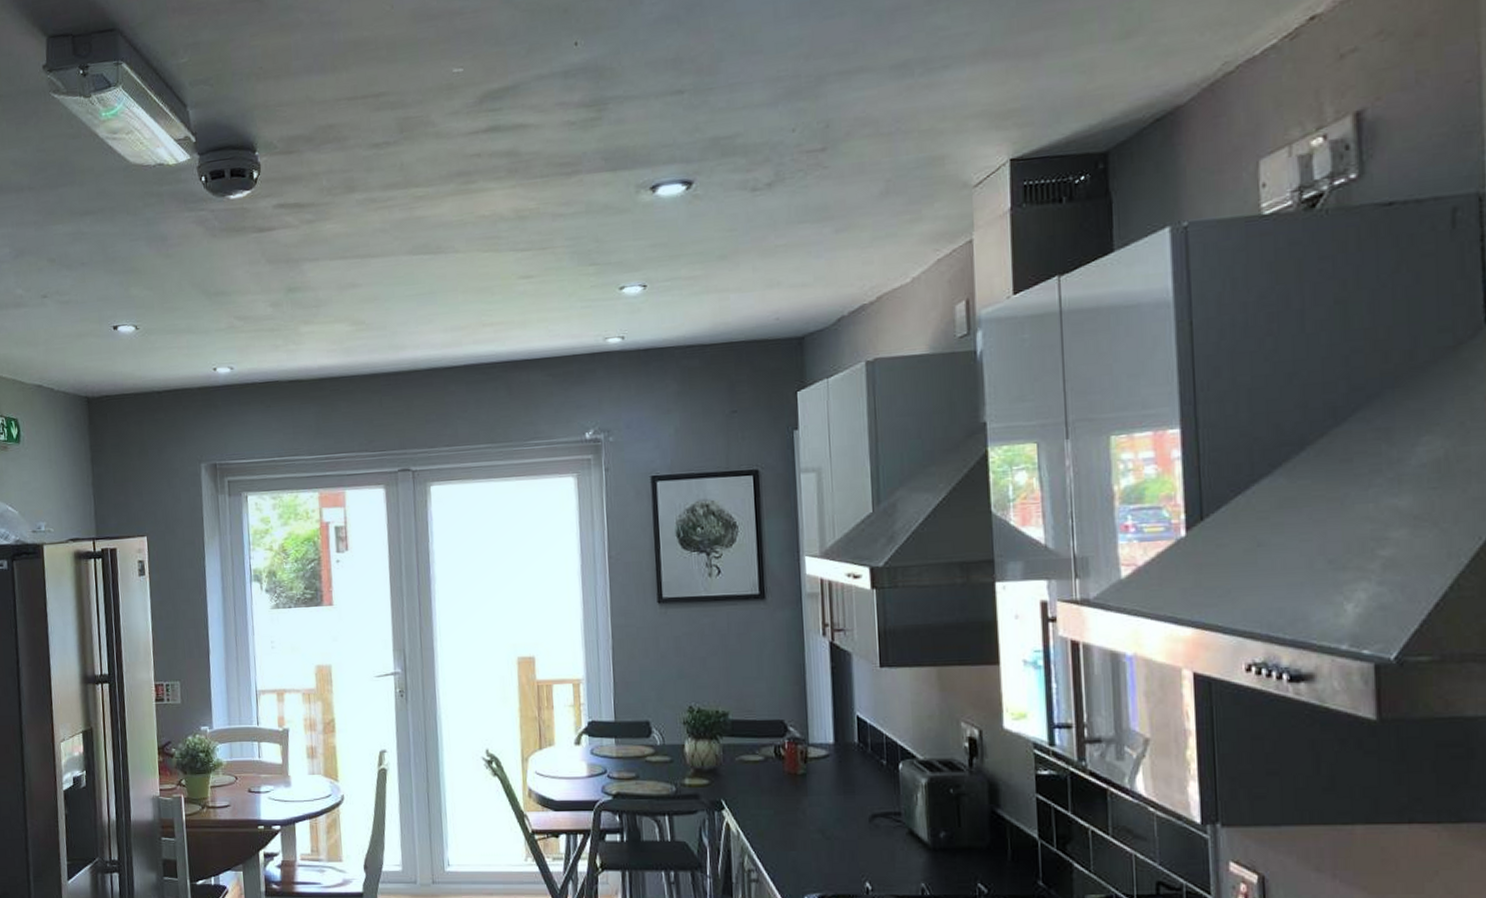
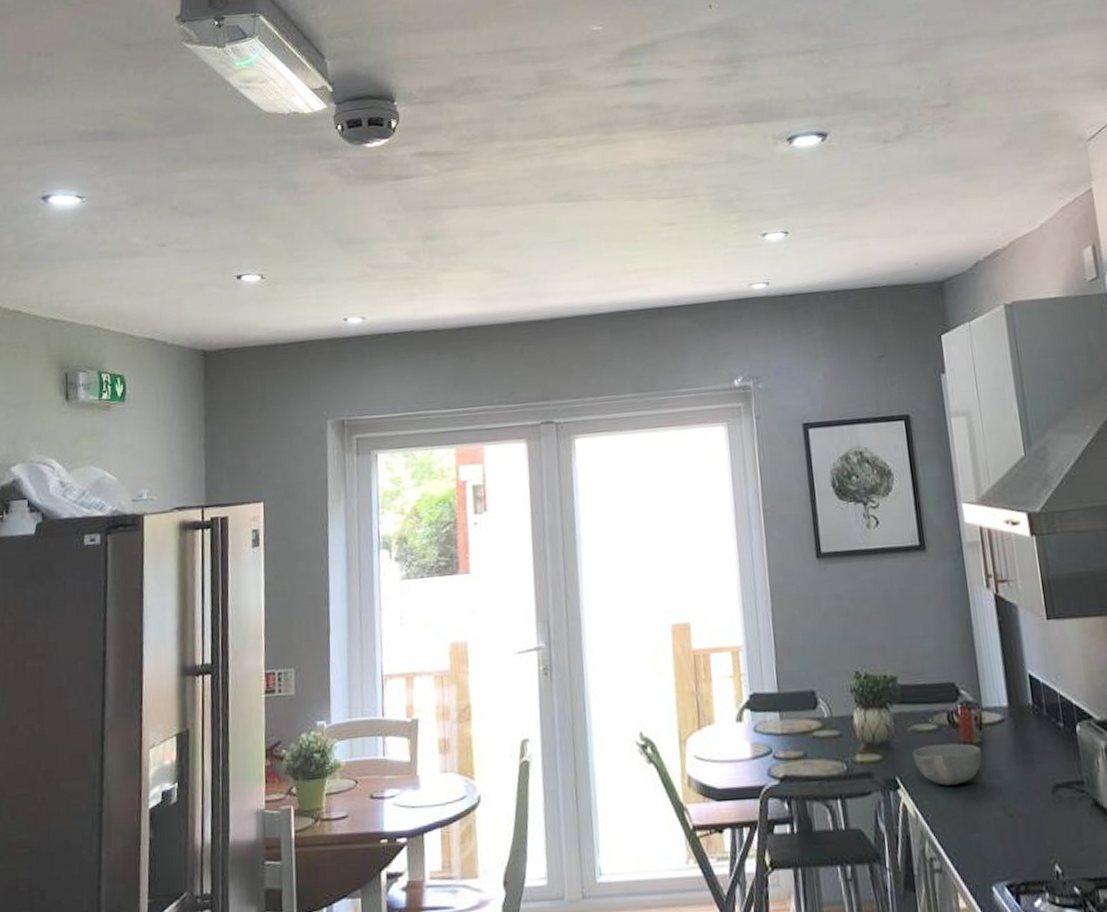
bowl: none [738,773,805,809] -> present [912,743,982,786]

